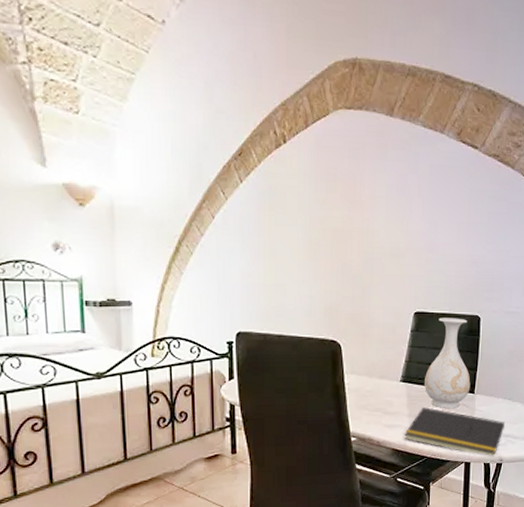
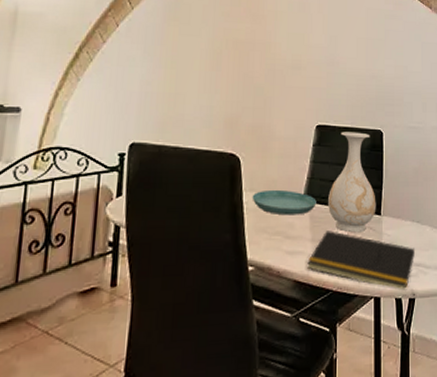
saucer: none [353,372,414,395] -> present [252,189,317,216]

